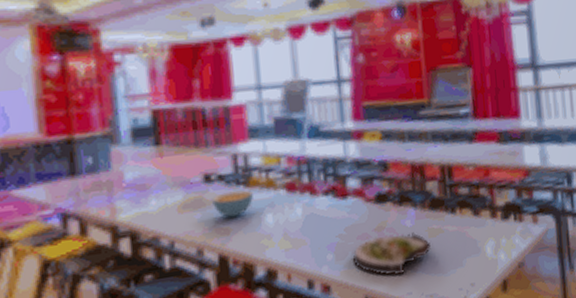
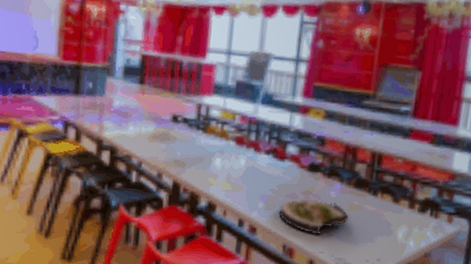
cereal bowl: present [212,189,253,218] -> none [175,133,208,155]

